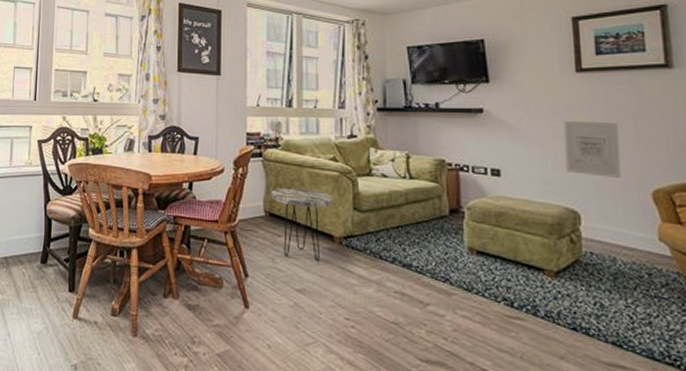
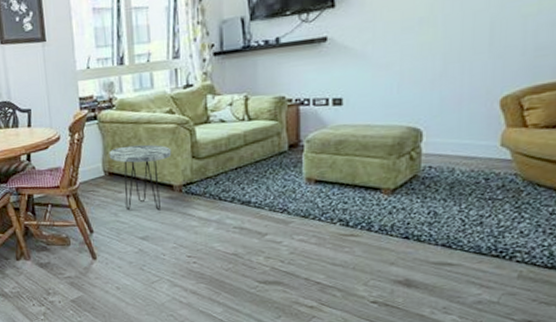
wall art: present [563,120,621,178] -> none [411,32,472,92]

